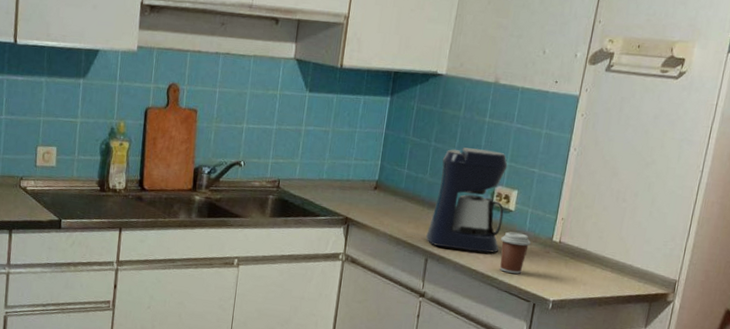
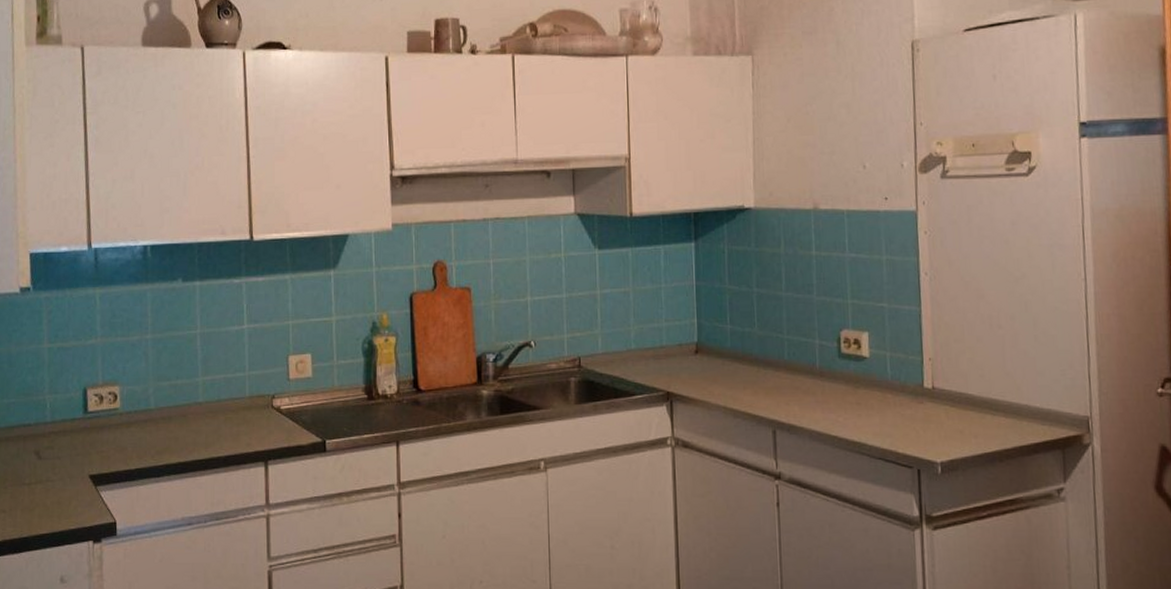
coffee maker: present [426,147,508,253] -> none [768,288,861,414]
coffee cup: present [500,231,532,274] -> none [860,383,899,434]

